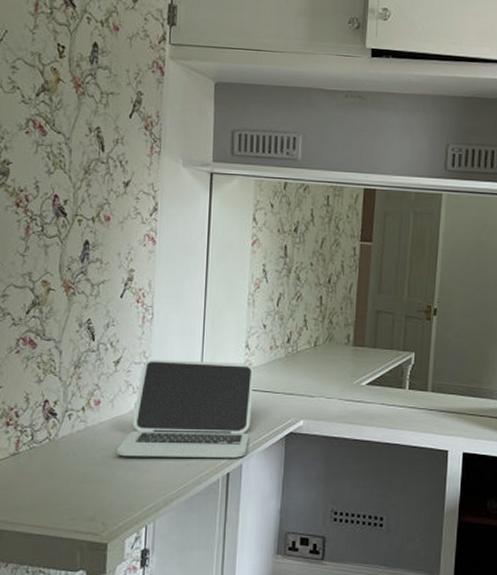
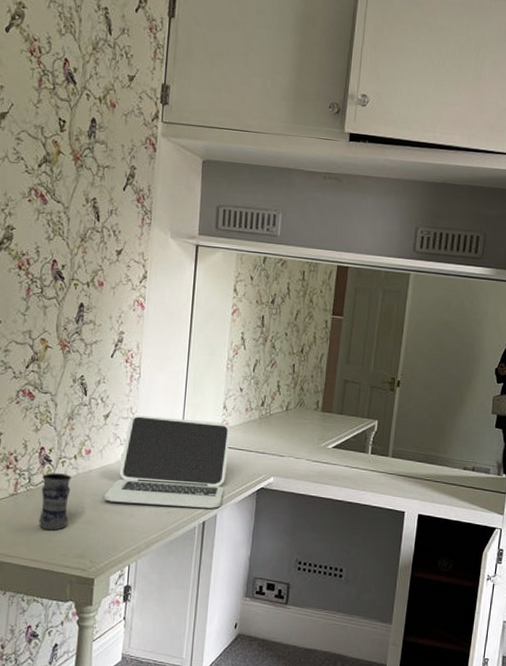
jar: none [44,428,80,492] -> present [39,473,72,531]

